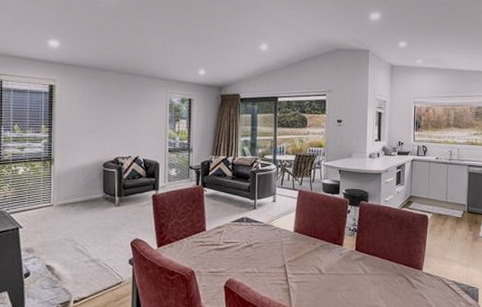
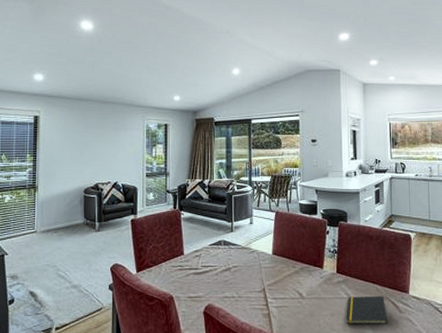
notepad: none [362,272,401,299] -> present [346,296,388,325]

